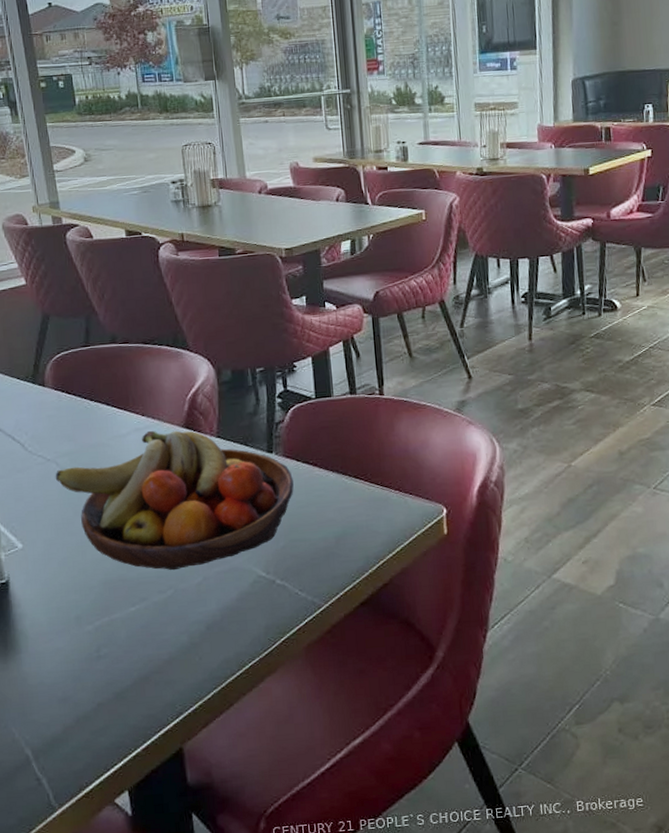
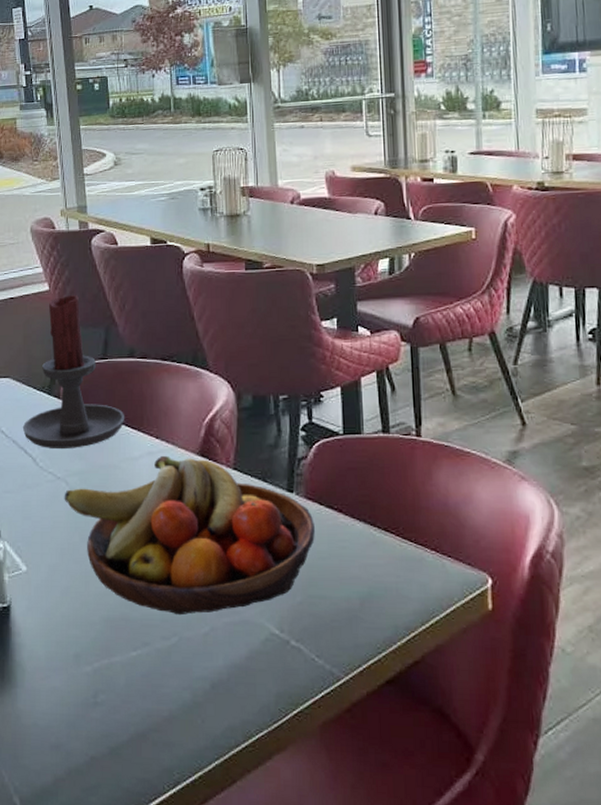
candle holder: none [8,287,111,434] -> present [22,294,125,450]

